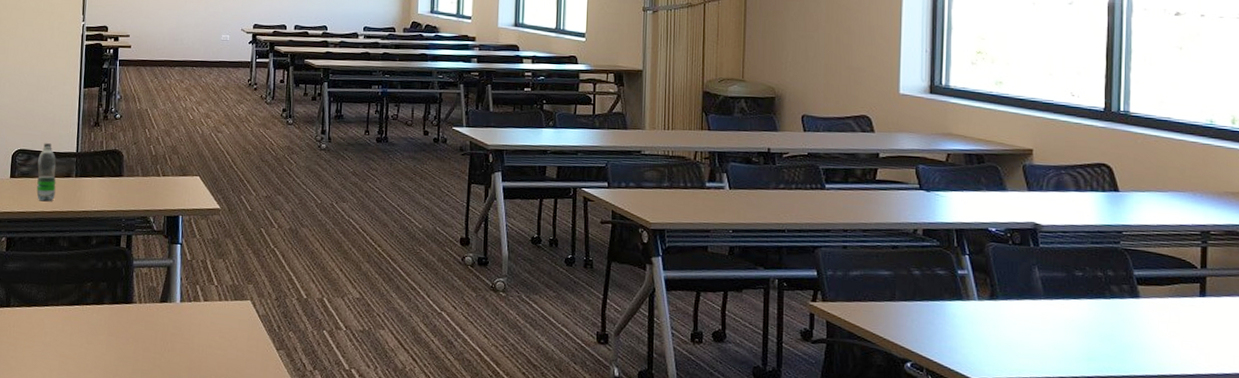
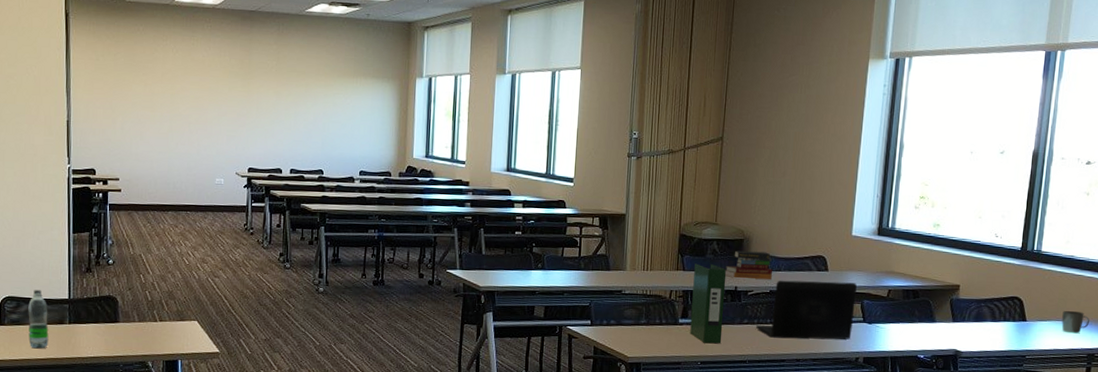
binder: none [719,122,758,211] -> present [690,263,727,344]
books: none [756,109,811,142] -> present [725,250,773,280]
laptop: none [794,141,909,209] -> present [756,280,857,340]
mug: none [1164,181,1199,207] -> present [1061,311,1089,334]

